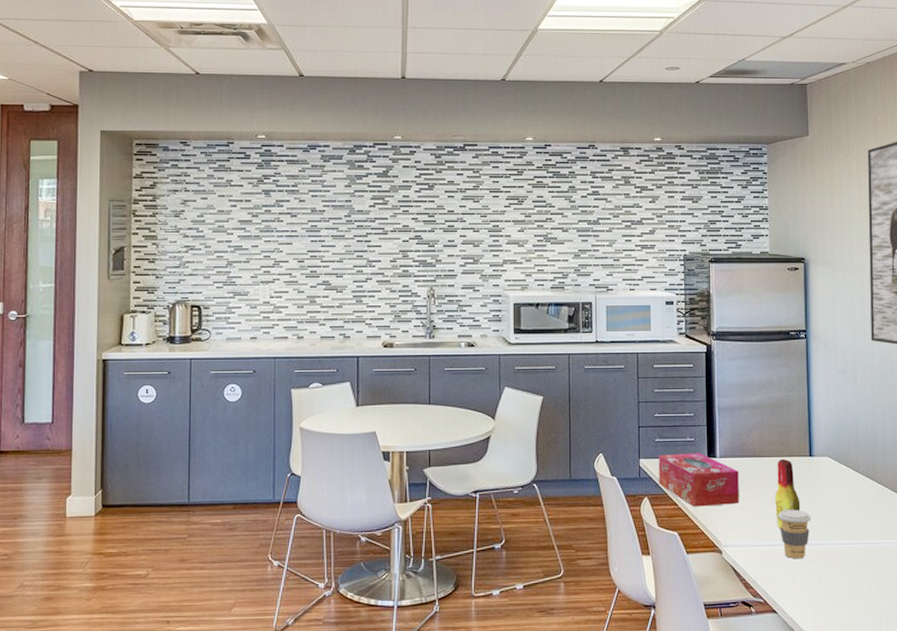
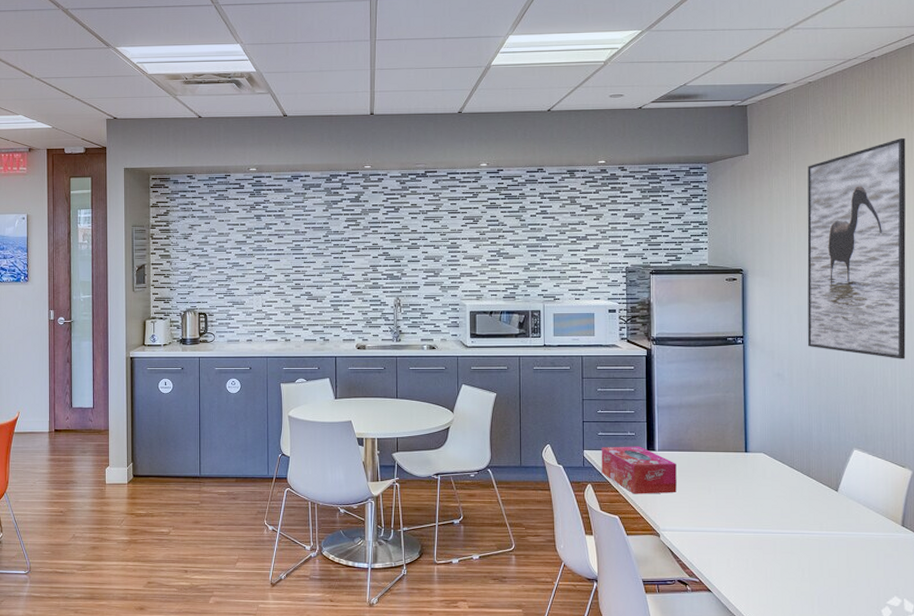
bottle: present [775,458,800,530] -> none [711,453,735,517]
coffee cup: present [778,509,811,559] -> none [714,499,746,545]

